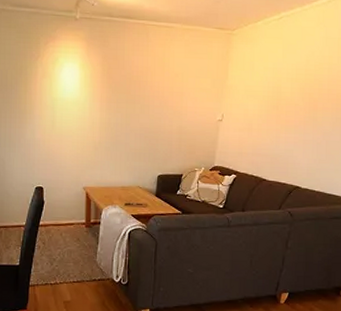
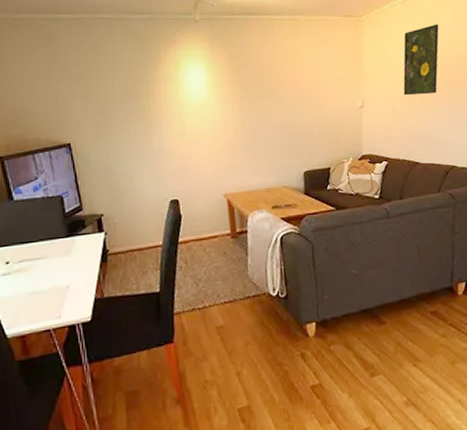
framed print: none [262,45,309,115] -> present [403,24,439,96]

